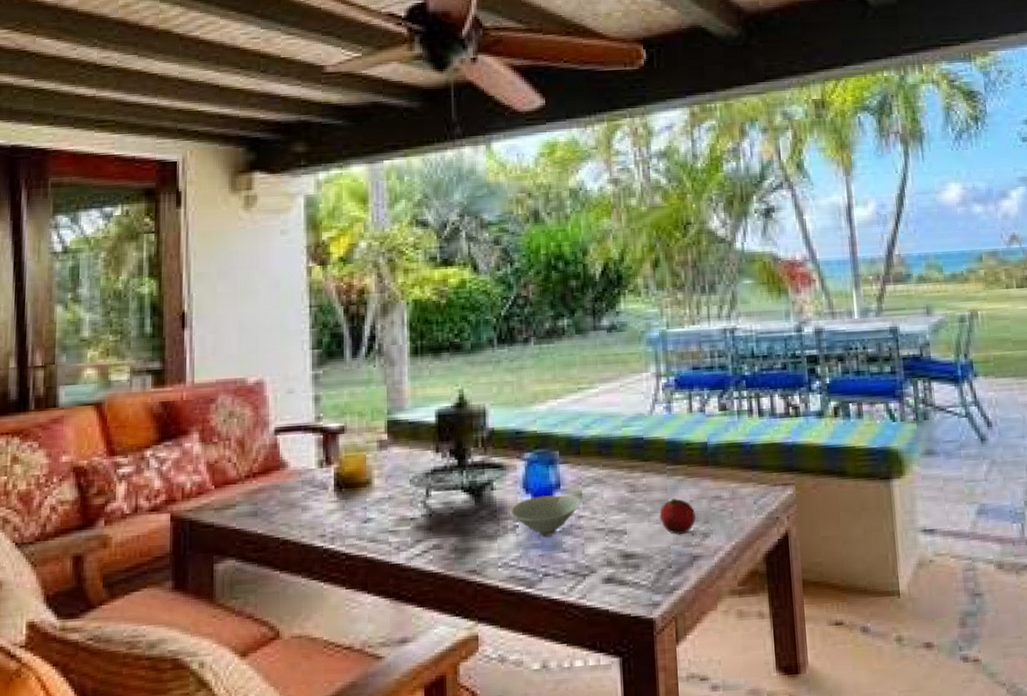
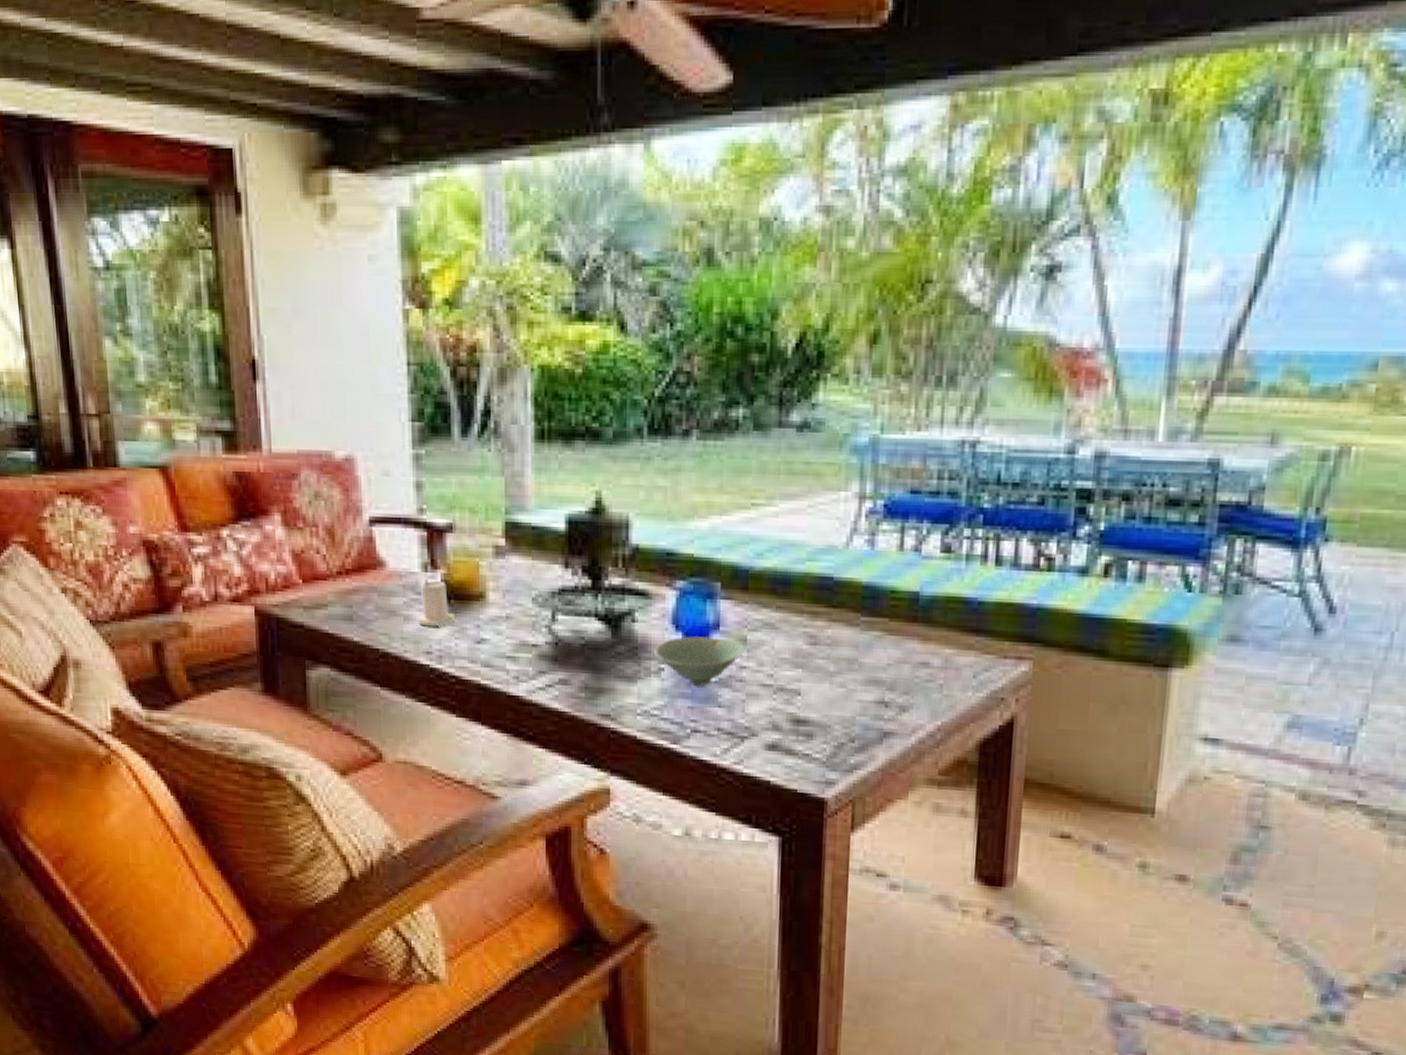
candle: none [314,474,346,514] -> present [417,580,456,627]
fruit: present [659,498,695,534] -> none [845,659,893,704]

